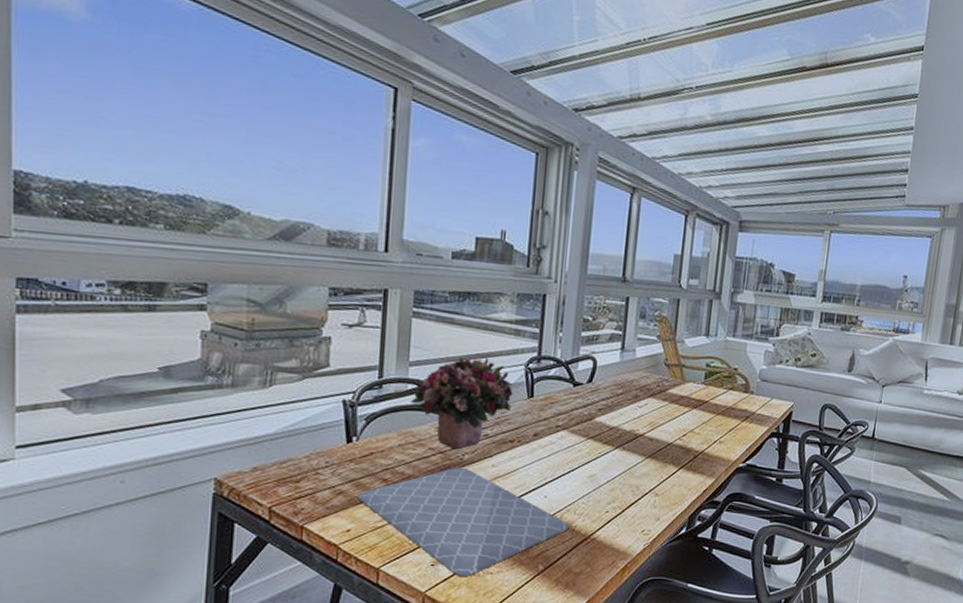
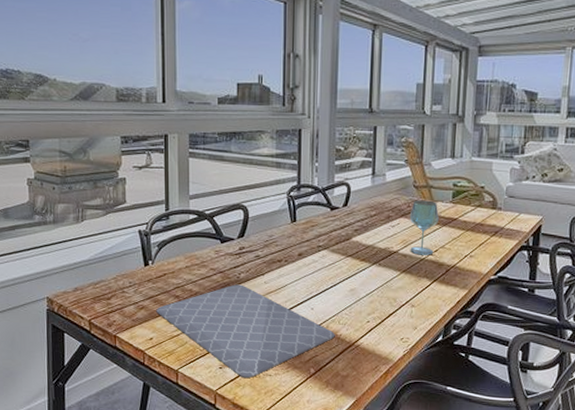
bouquet: present [411,357,513,450] -> none [193,188,278,270]
wine glass: none [657,379,690,440] -> present [409,200,439,256]

